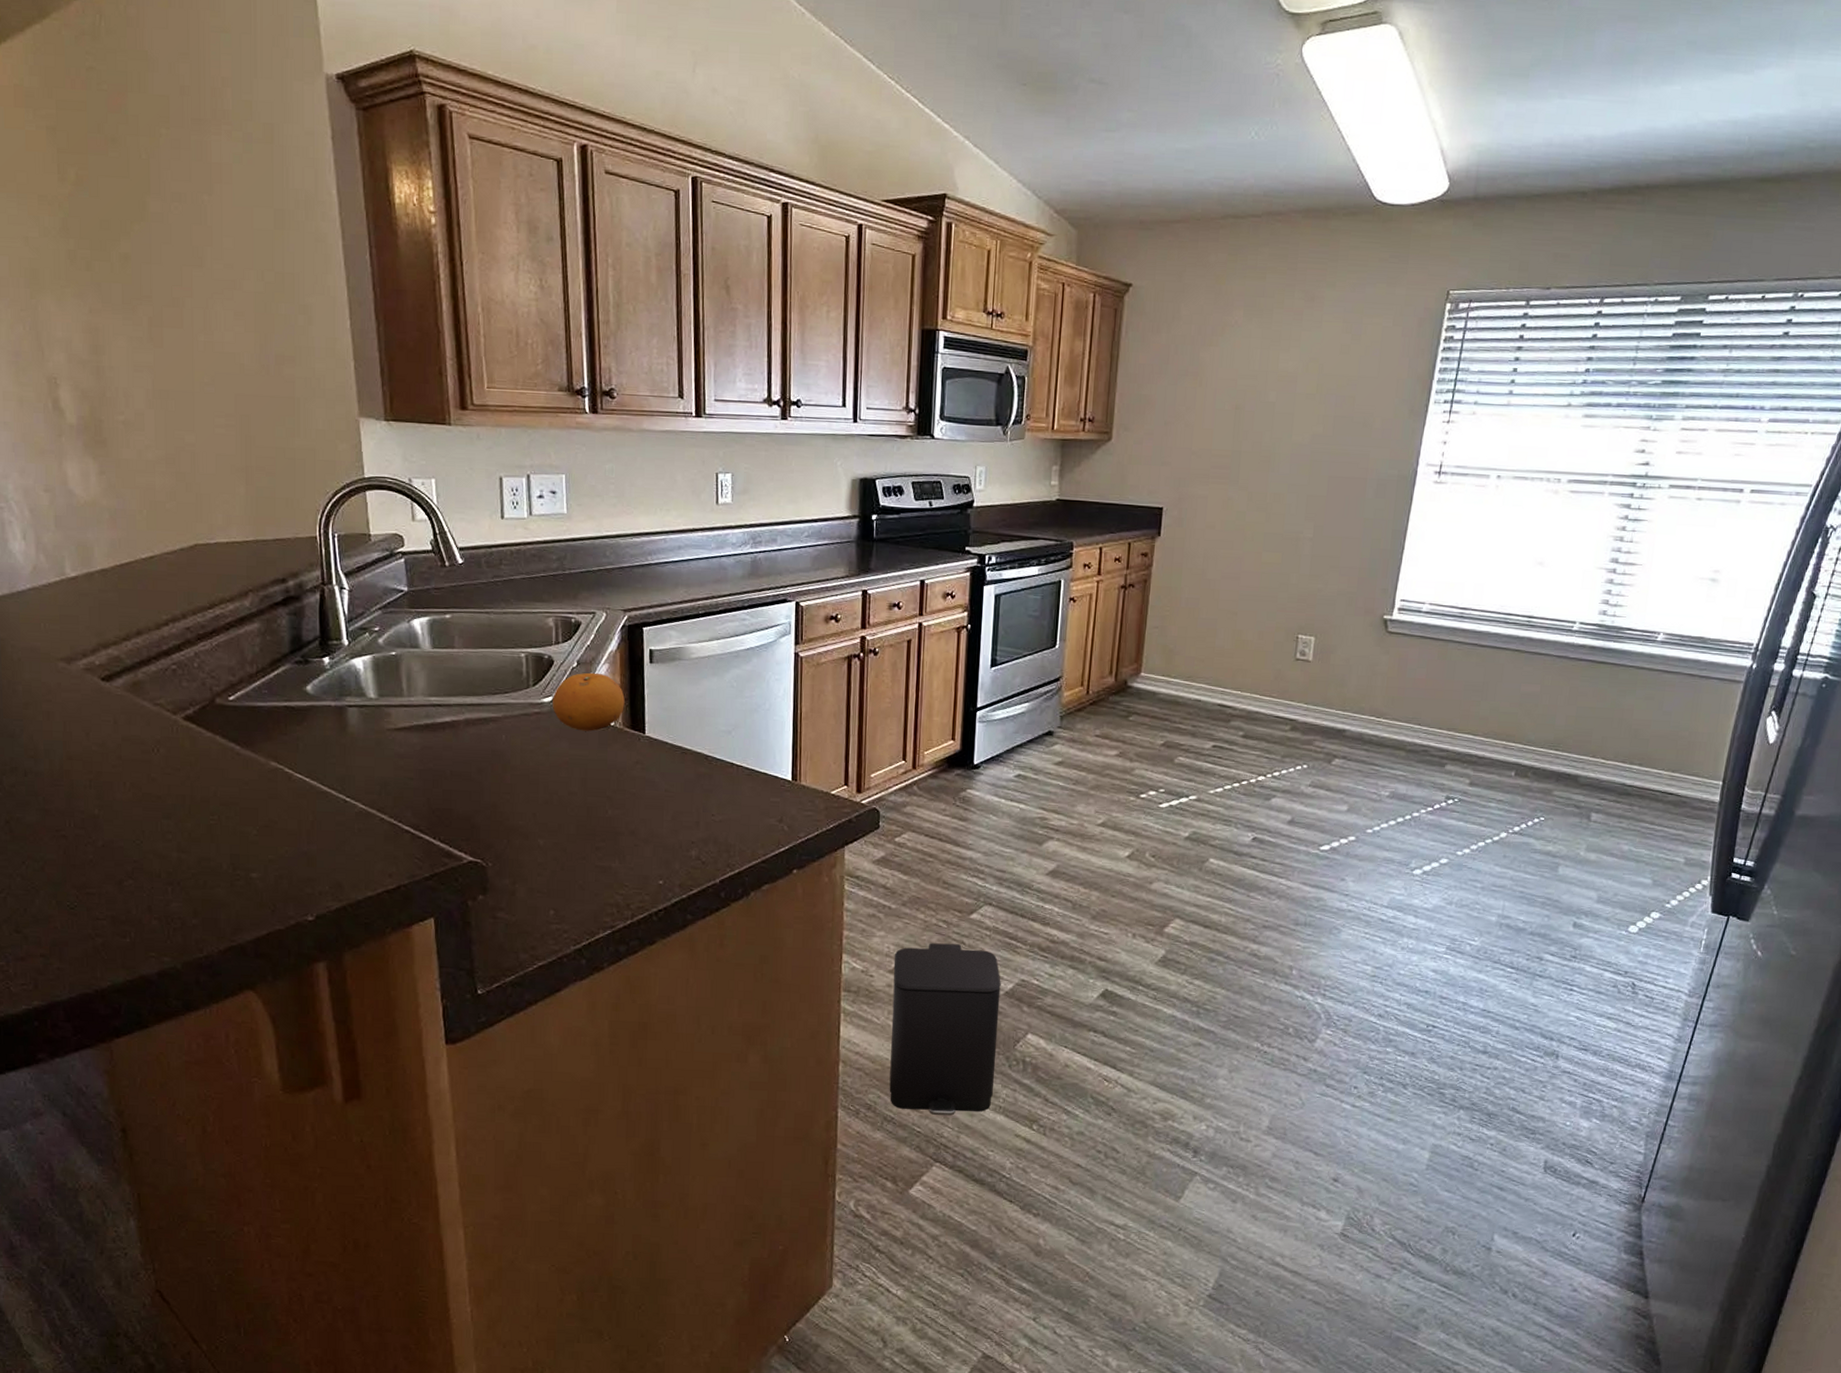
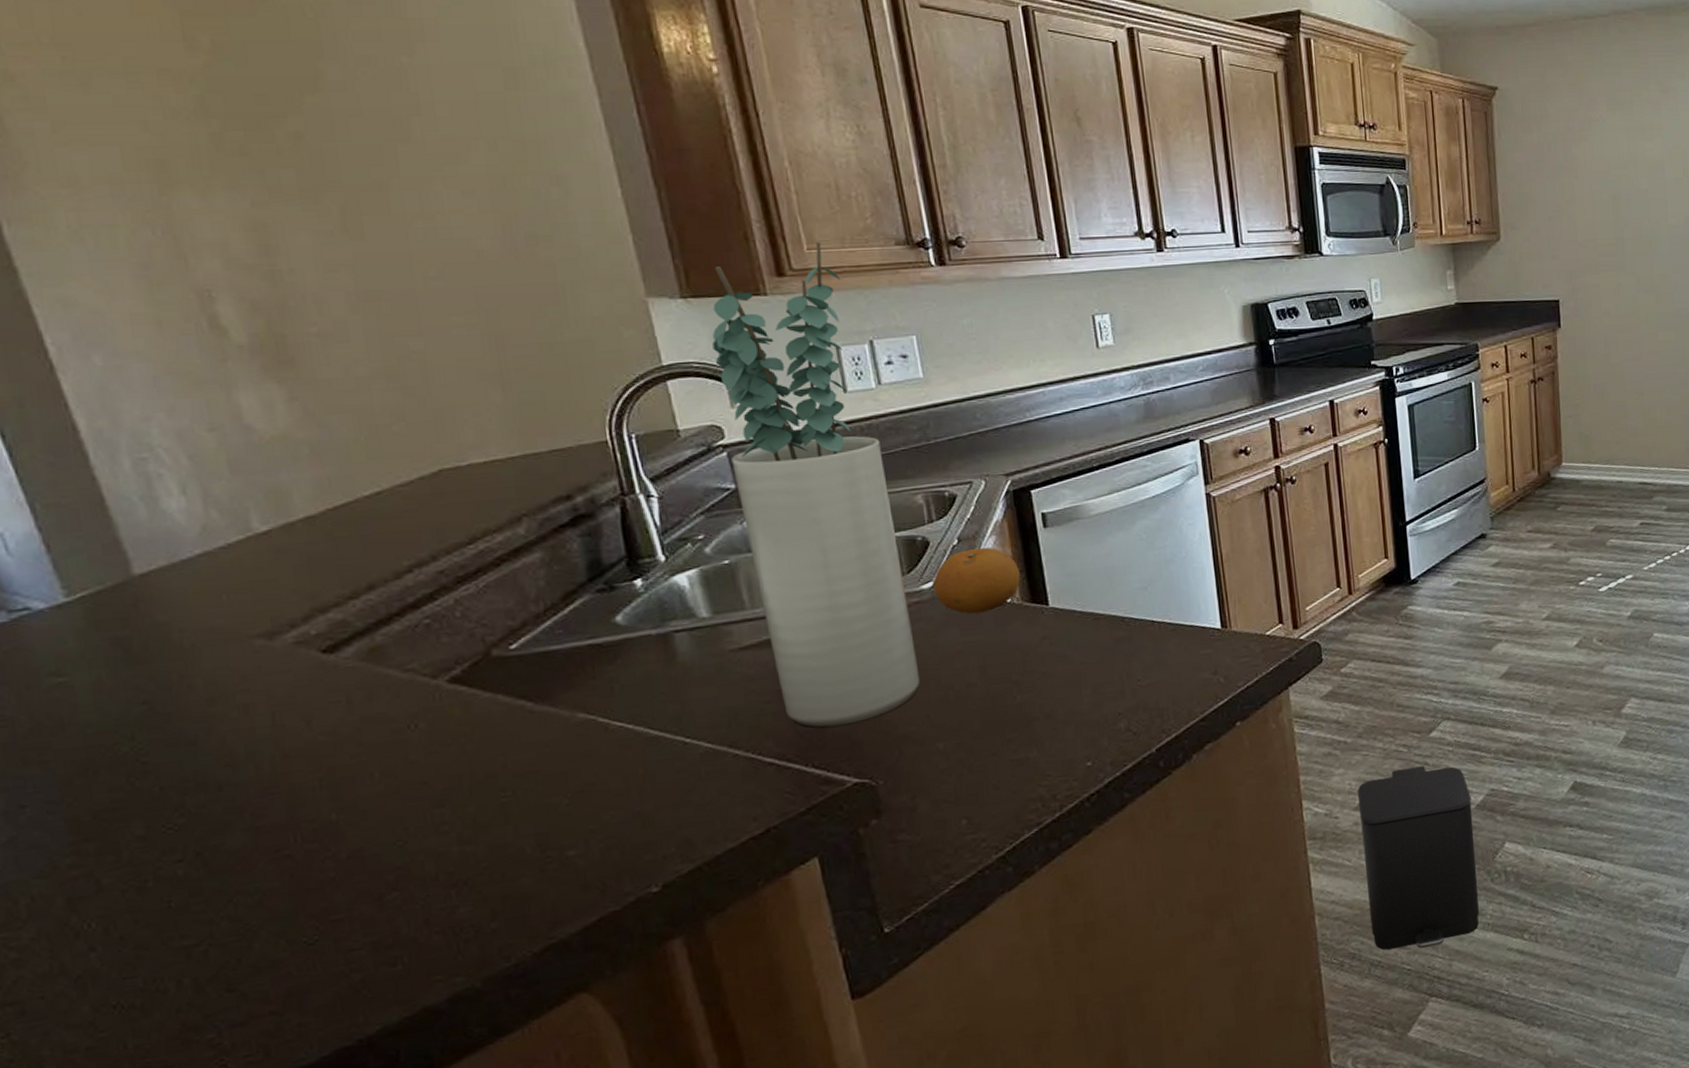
vase: none [404,381,532,810] -> present [712,241,921,729]

